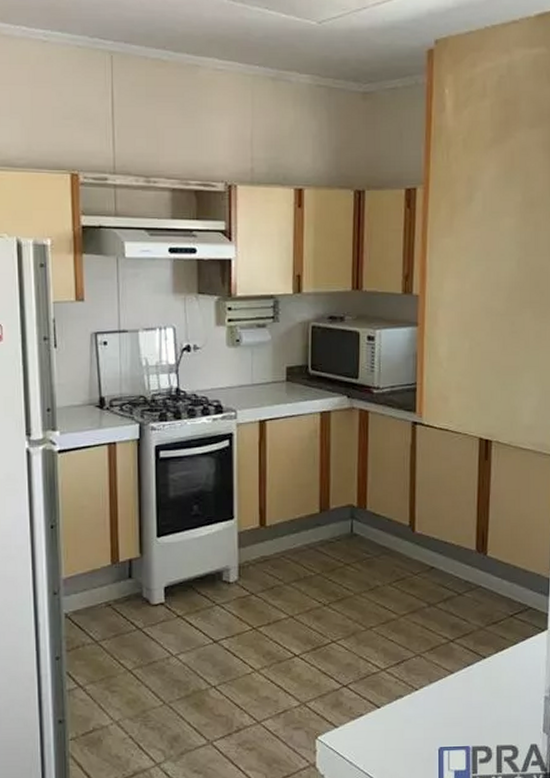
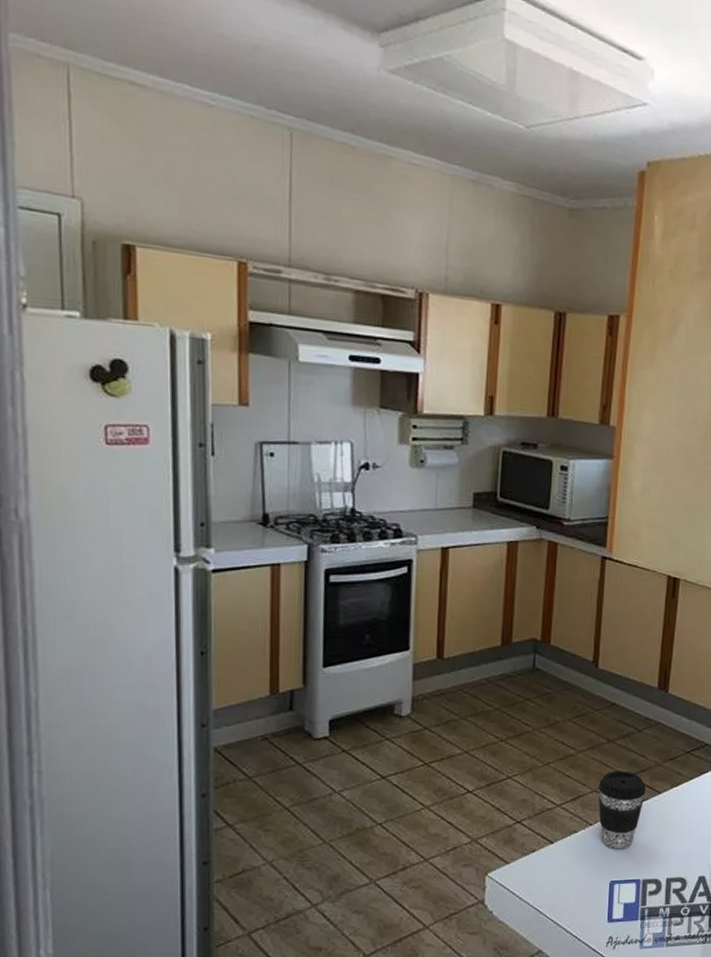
coffee cup: none [422,634,471,715] -> present [598,770,647,849]

